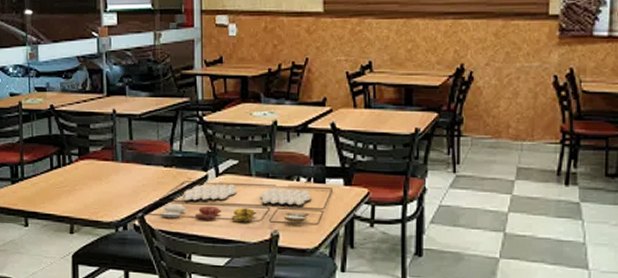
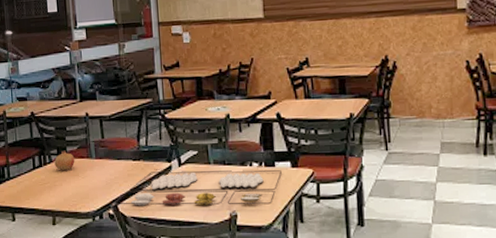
fruit: none [75,150,98,173] -> present [54,150,75,170]

